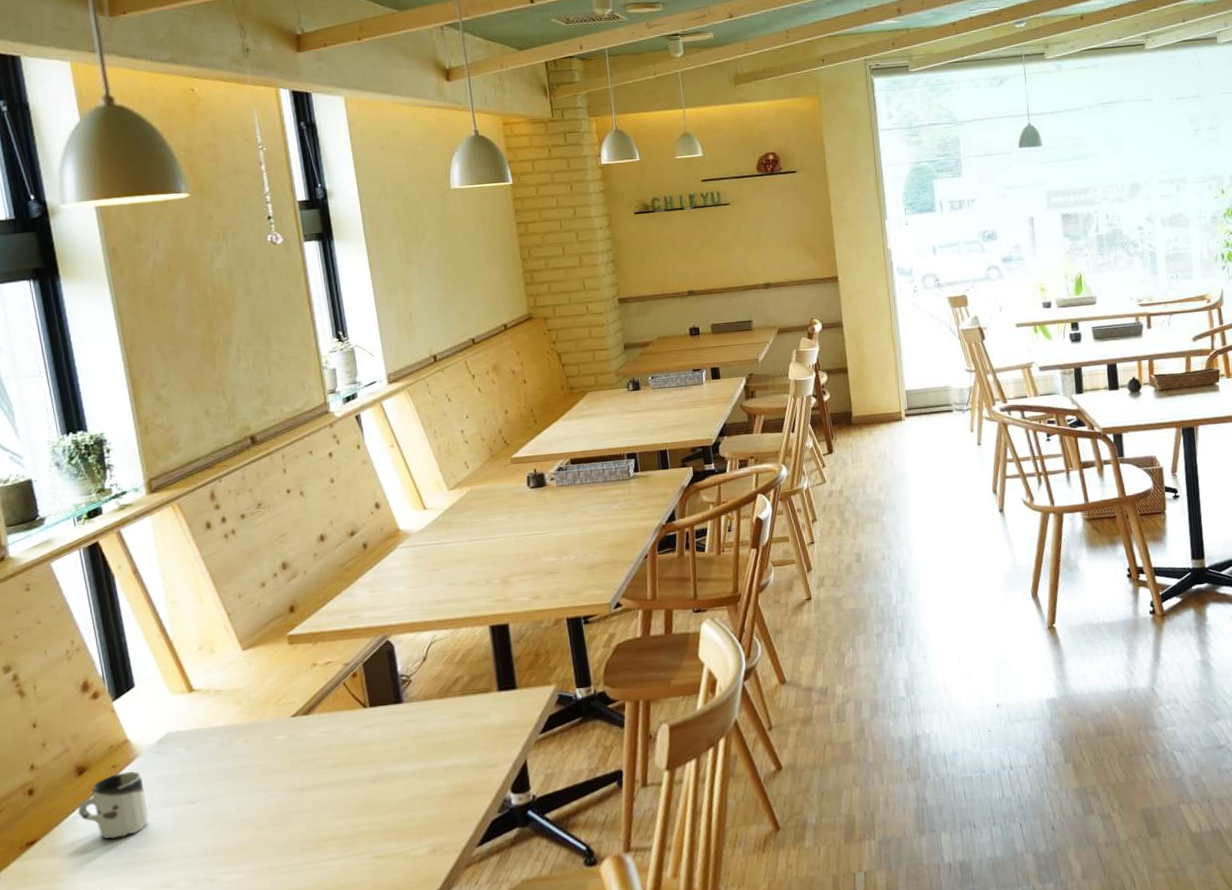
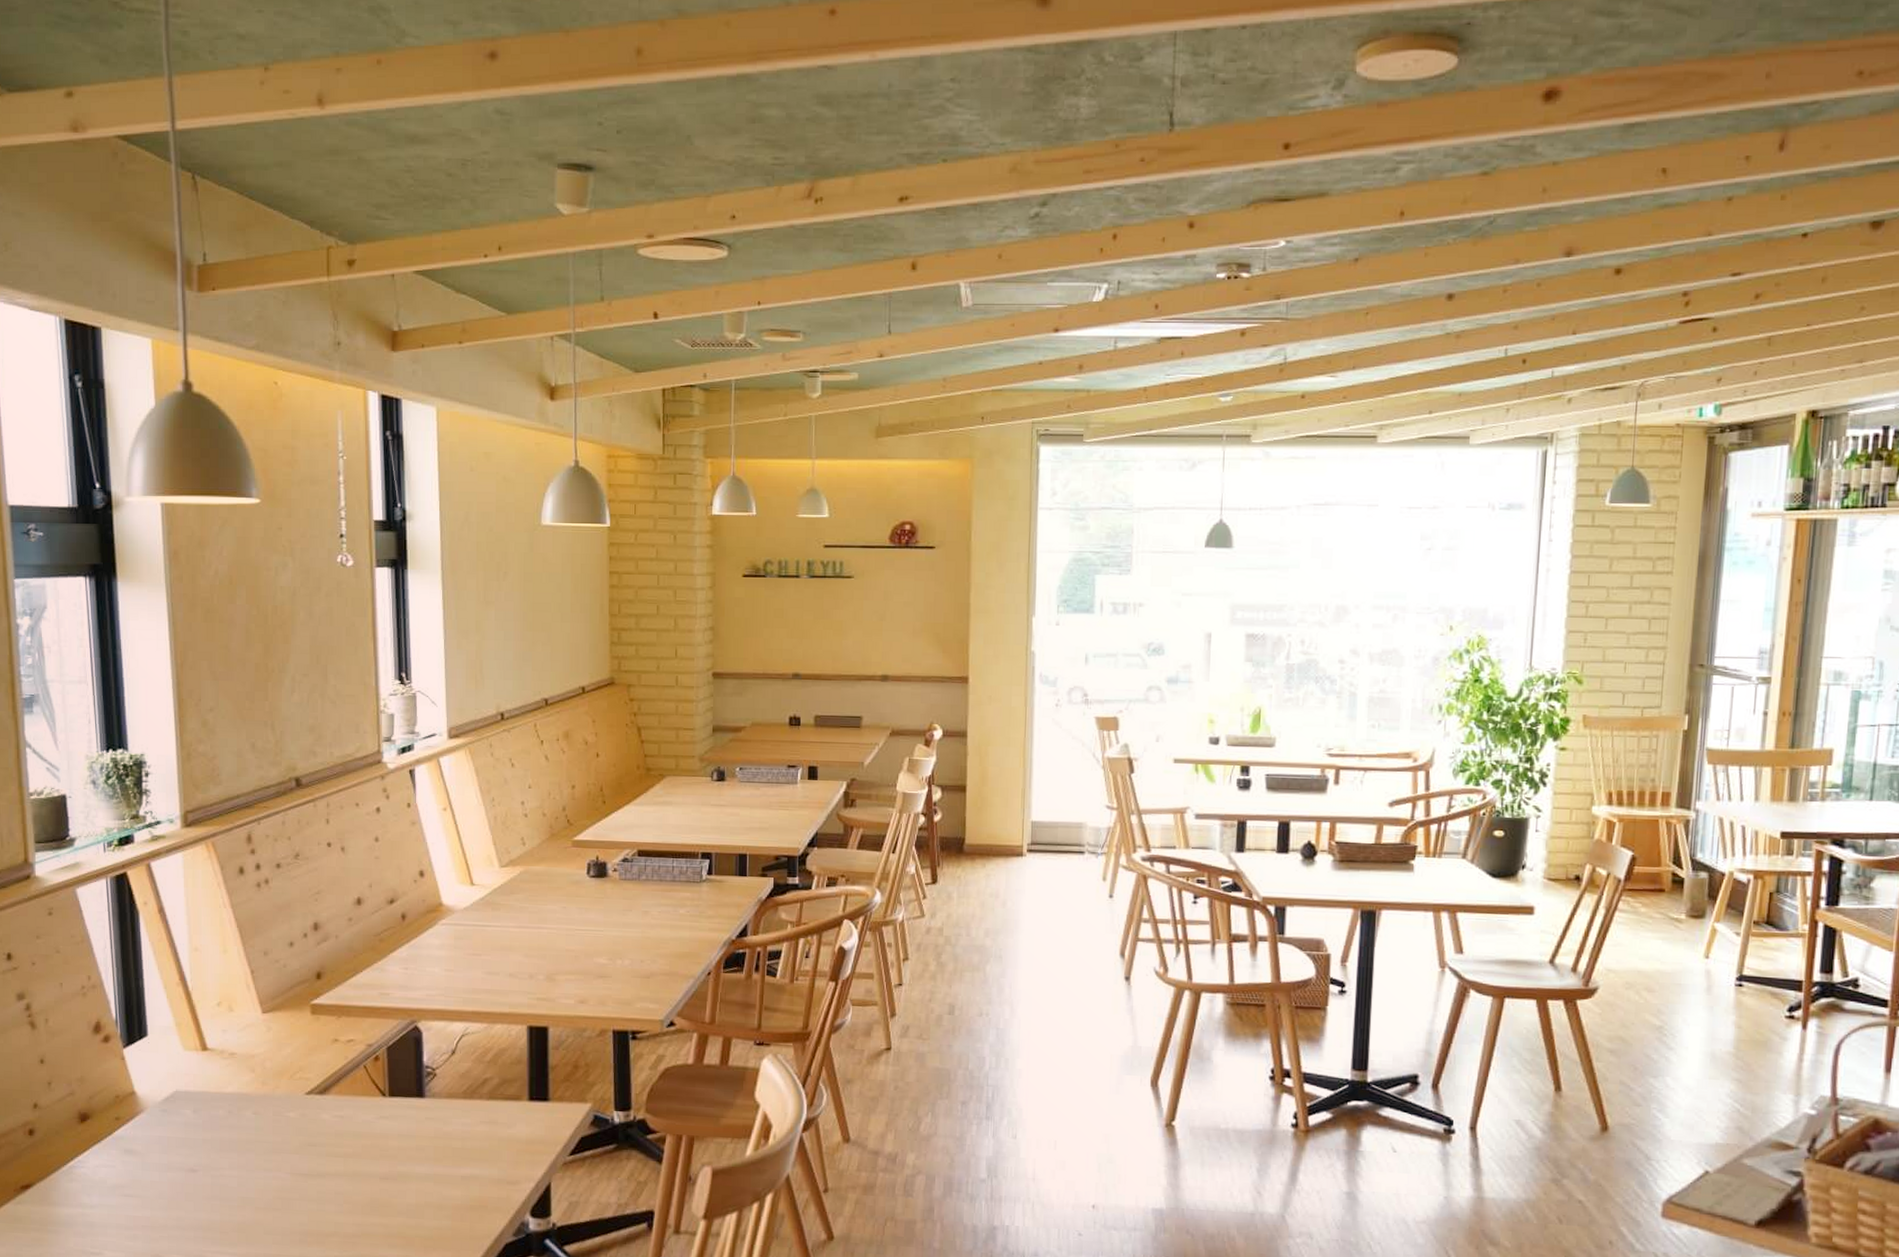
cup: present [77,770,149,840] -> none [76,1126,147,1197]

